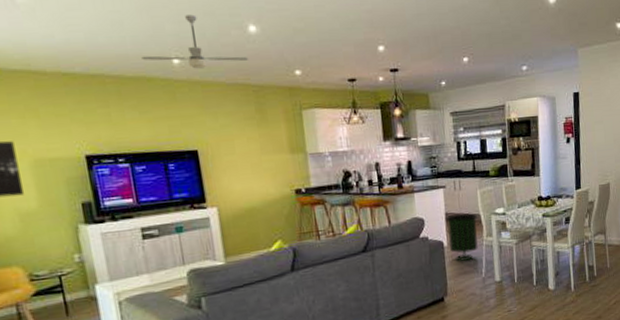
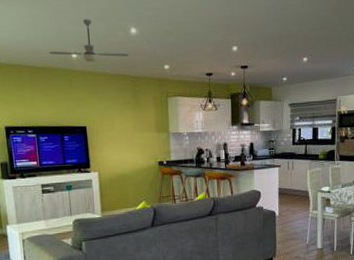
trash can: present [446,213,479,261] -> none [279,189,306,229]

